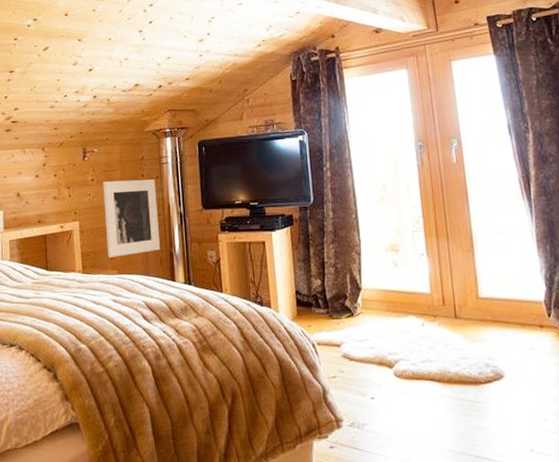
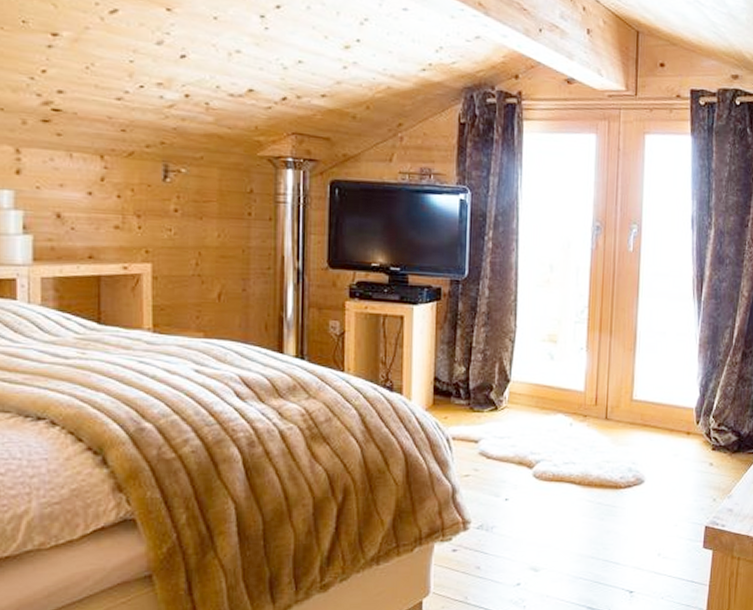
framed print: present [103,179,160,257] -> none [190,215,267,316]

